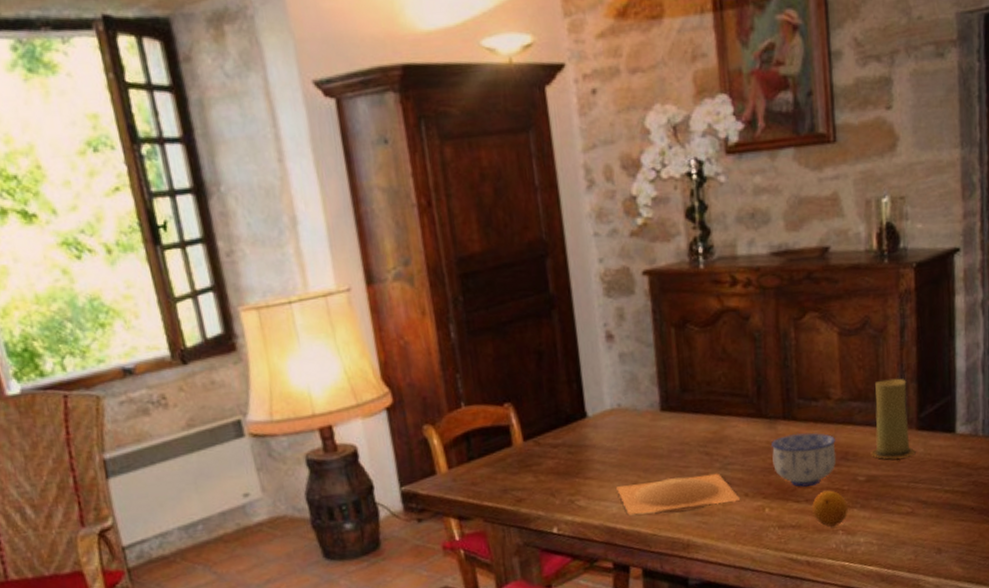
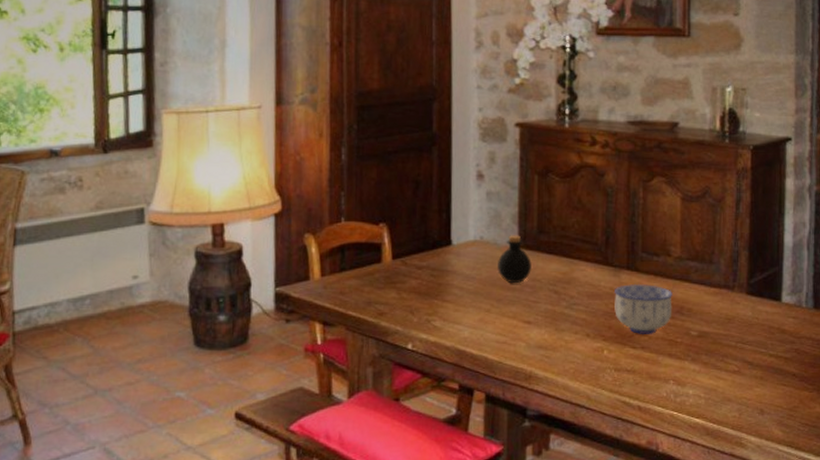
plate: present [616,473,741,516] -> none [470,311,583,344]
bottle: none [640,397,678,450] -> present [498,235,532,284]
fruit: present [812,490,848,527] -> none [647,340,680,375]
candle: present [870,378,916,460] -> none [703,245,745,319]

